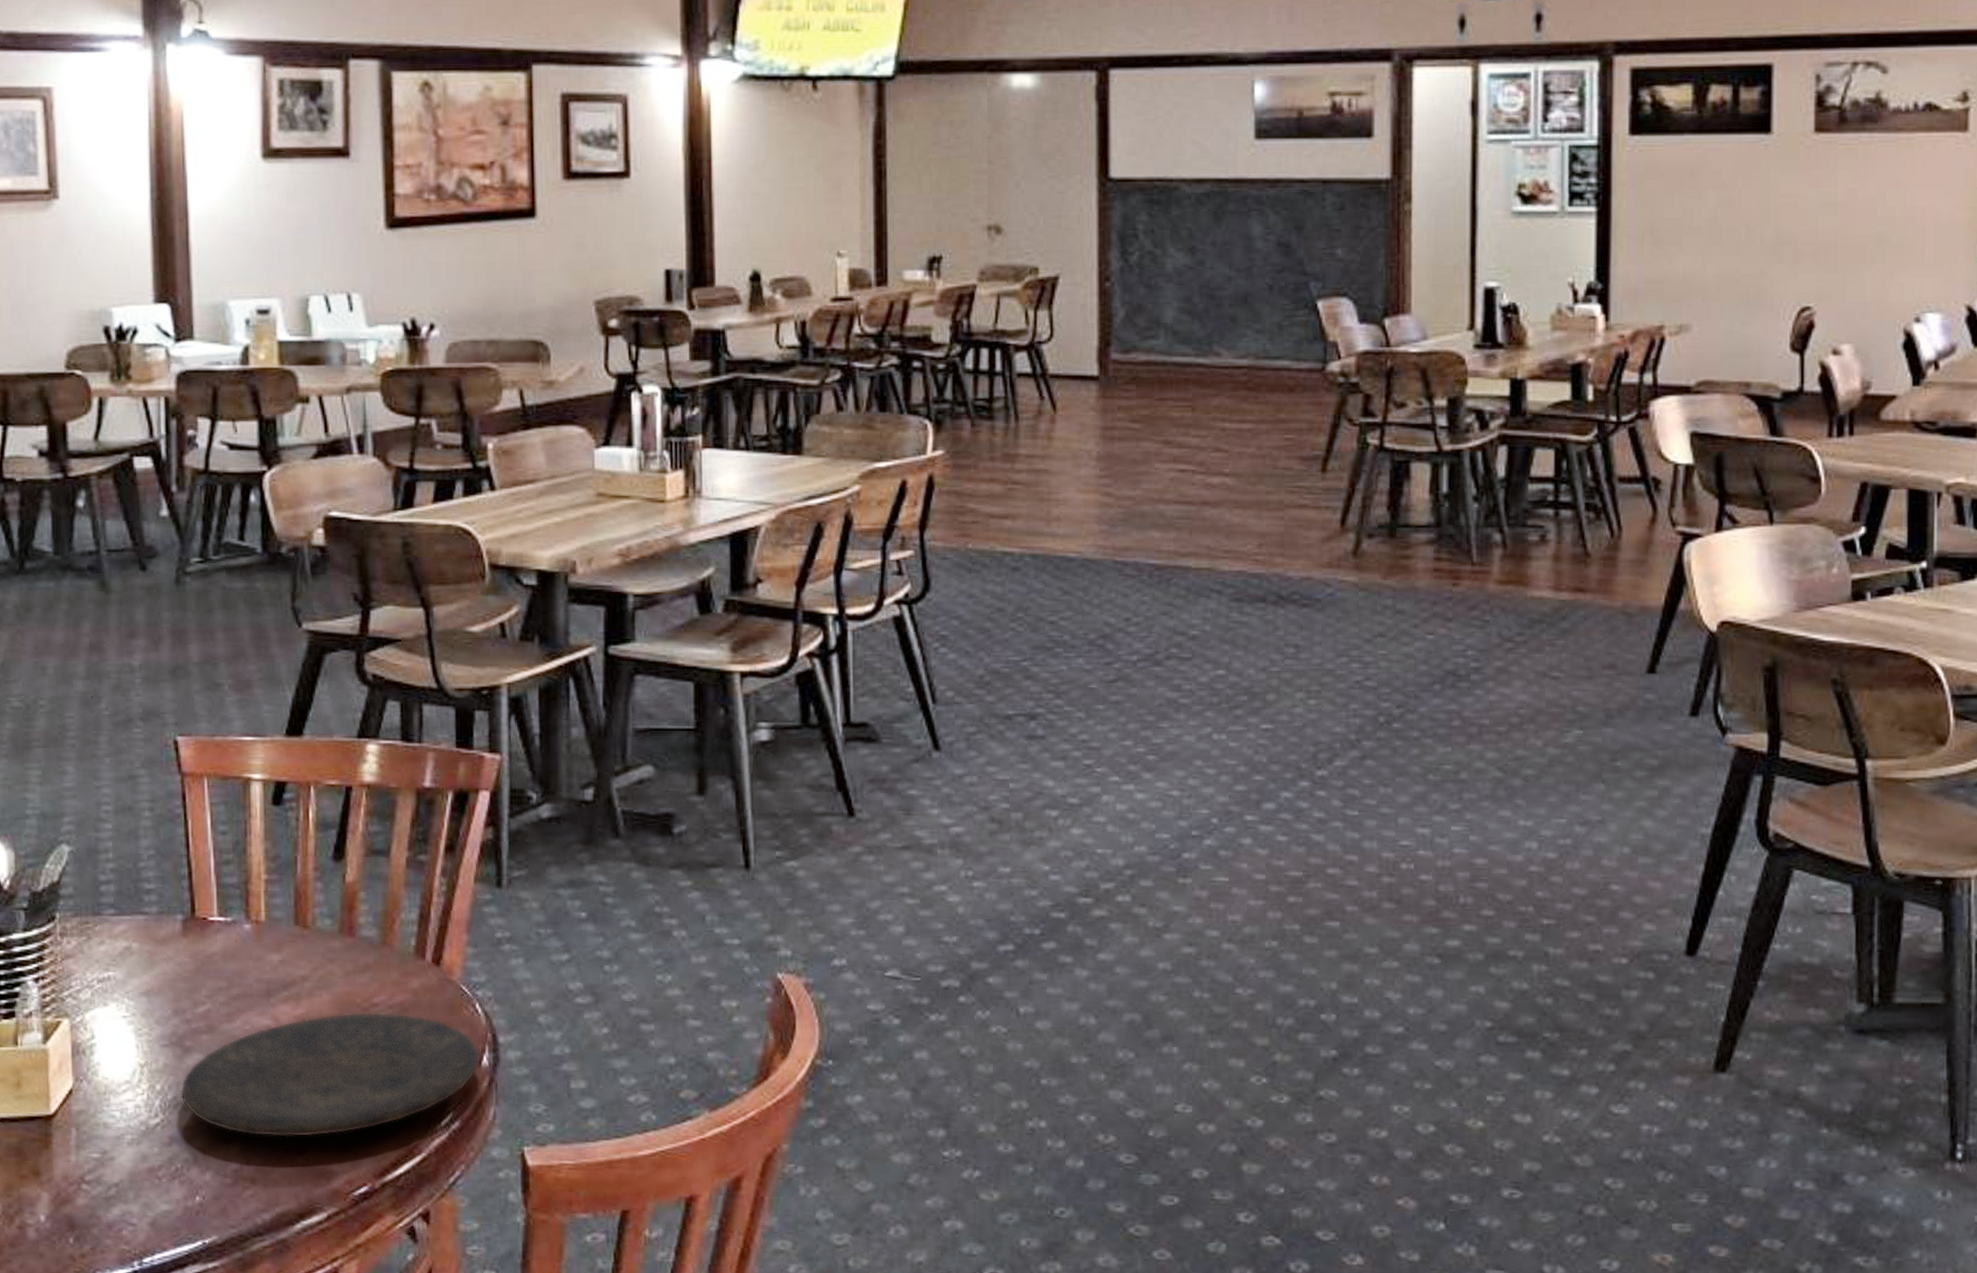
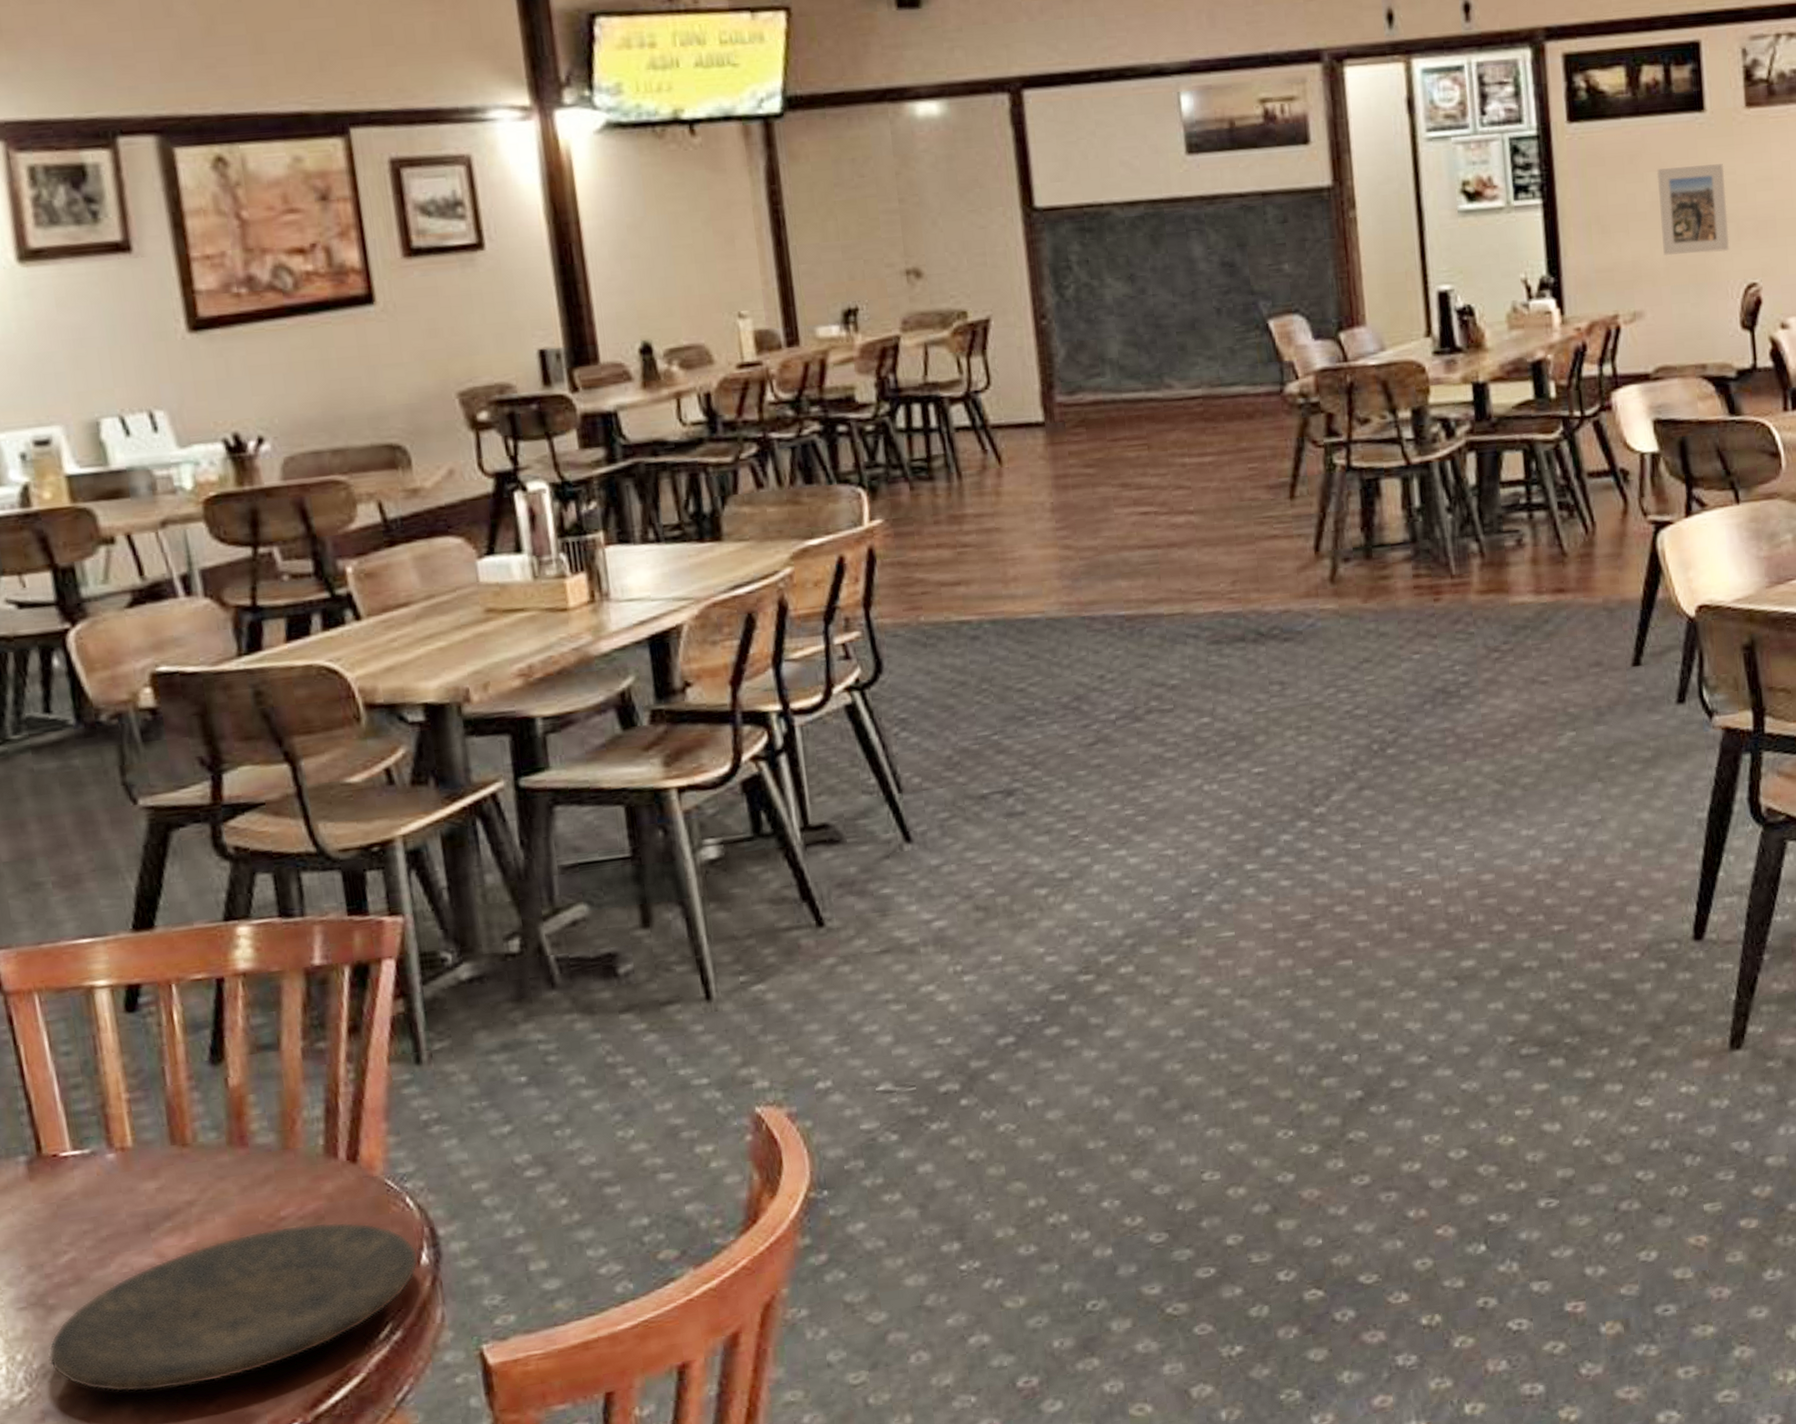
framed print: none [1716,186,1787,274] -> present [1656,164,1730,256]

